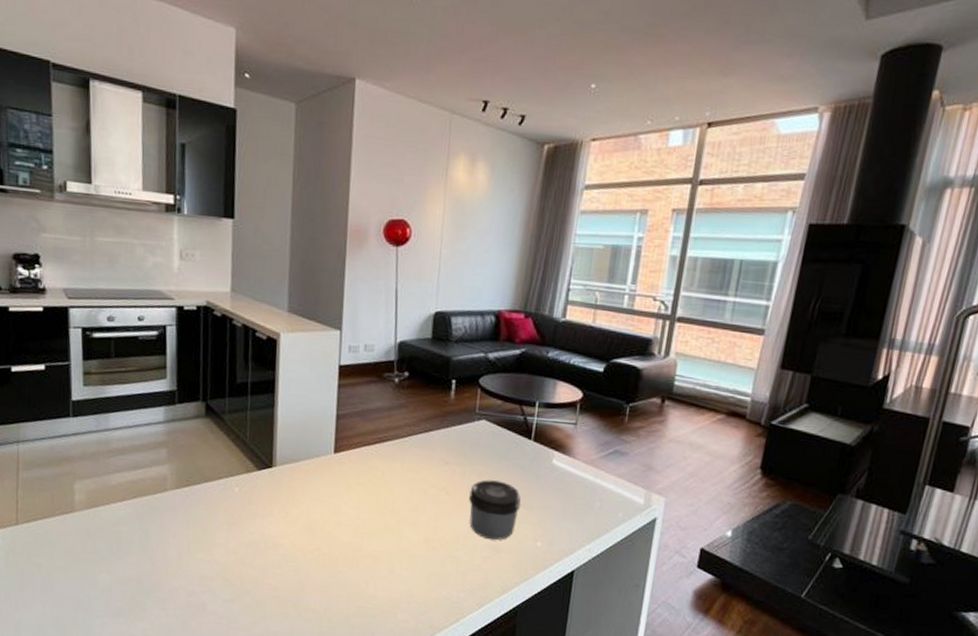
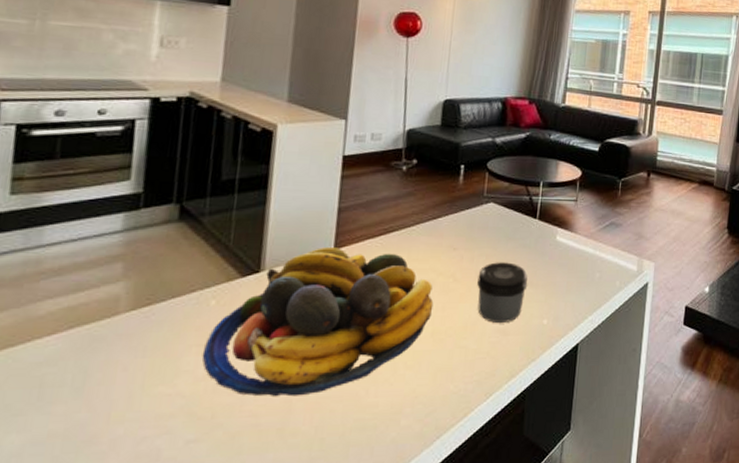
fruit bowl: none [231,450,427,579] -> present [202,248,434,397]

